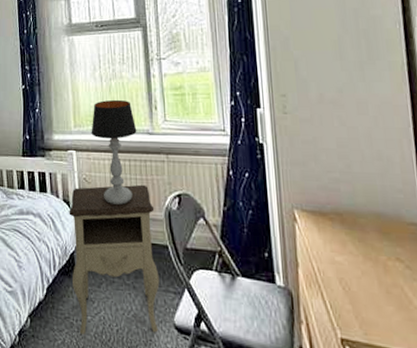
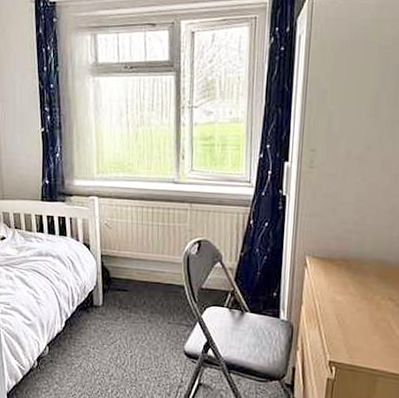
nightstand: present [69,184,160,335] -> none [89,230,174,360]
table lamp: present [91,99,137,206] -> none [114,147,162,250]

